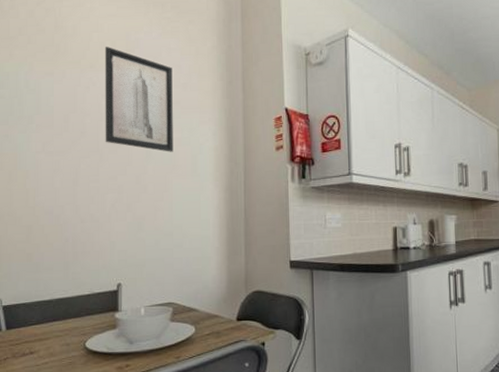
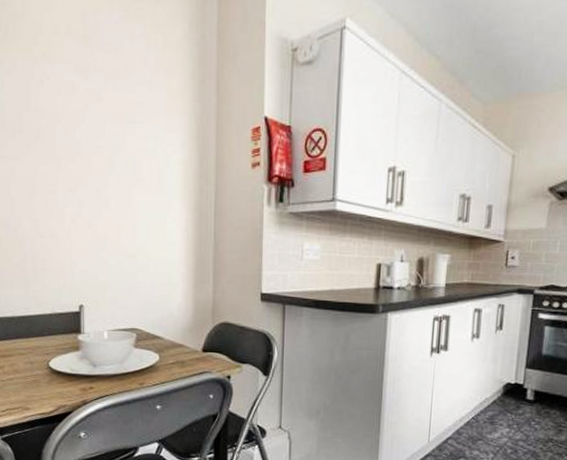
wall art: present [104,47,173,152] -> none [59,31,137,164]

